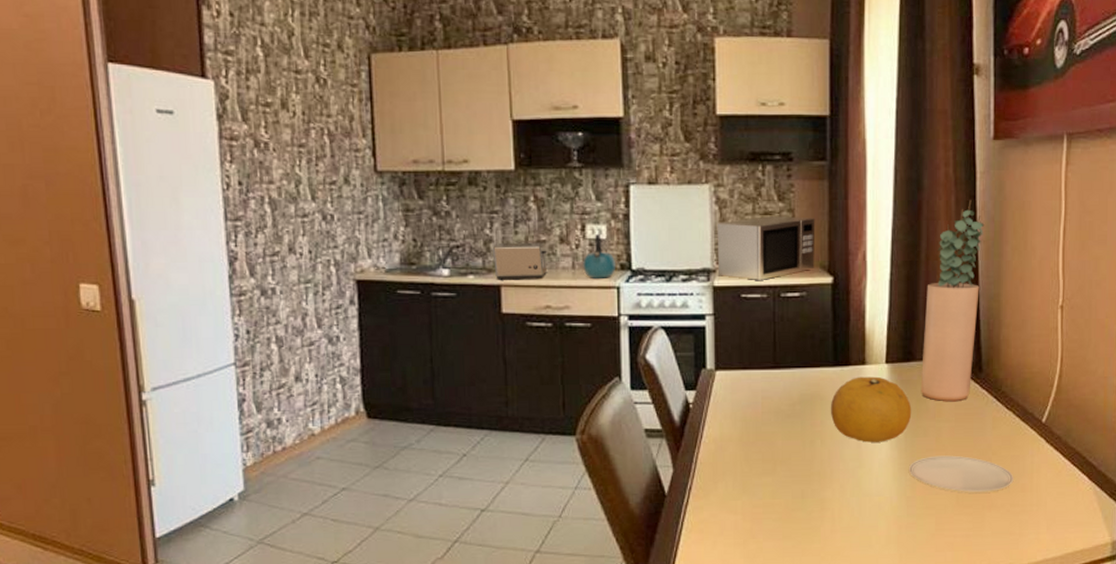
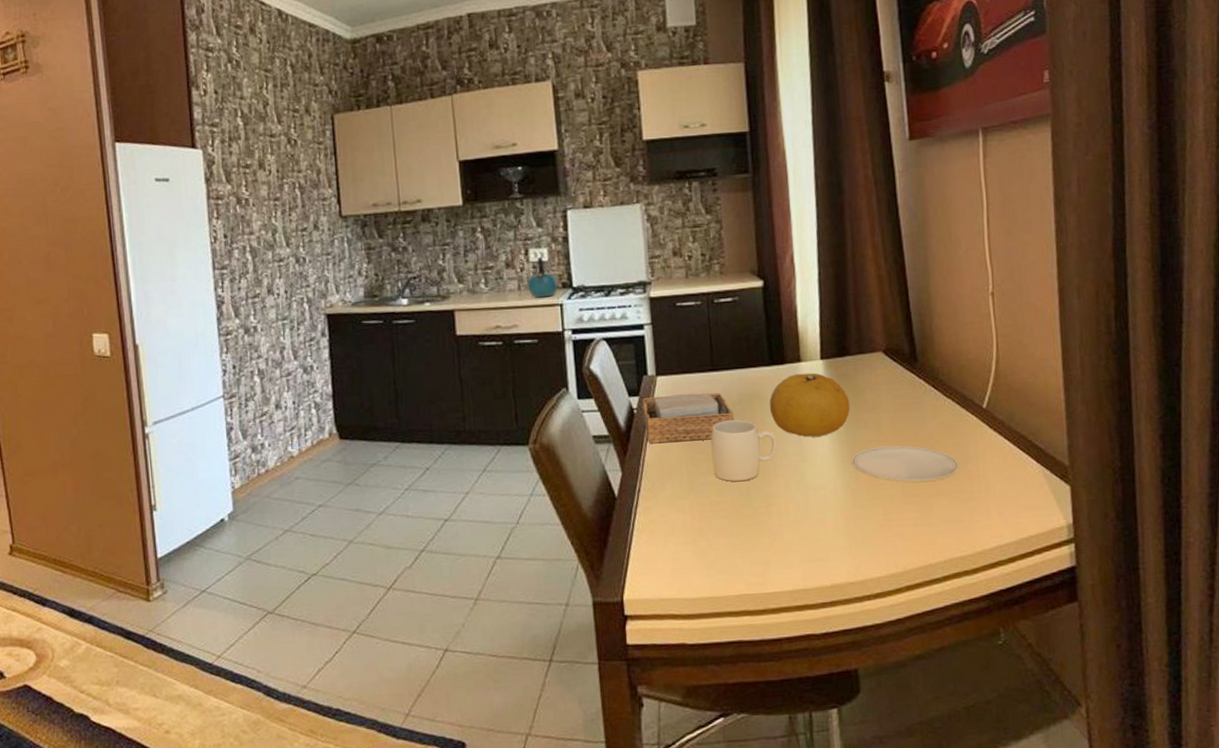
toaster: present [492,242,547,280] -> none [445,268,495,306]
napkin holder: none [698,390,793,441] -> present [641,392,734,444]
microwave: present [716,215,815,280] -> none [649,227,745,289]
mug: none [768,421,836,485] -> present [711,420,778,482]
vase: present [920,199,985,401] -> none [855,197,908,393]

